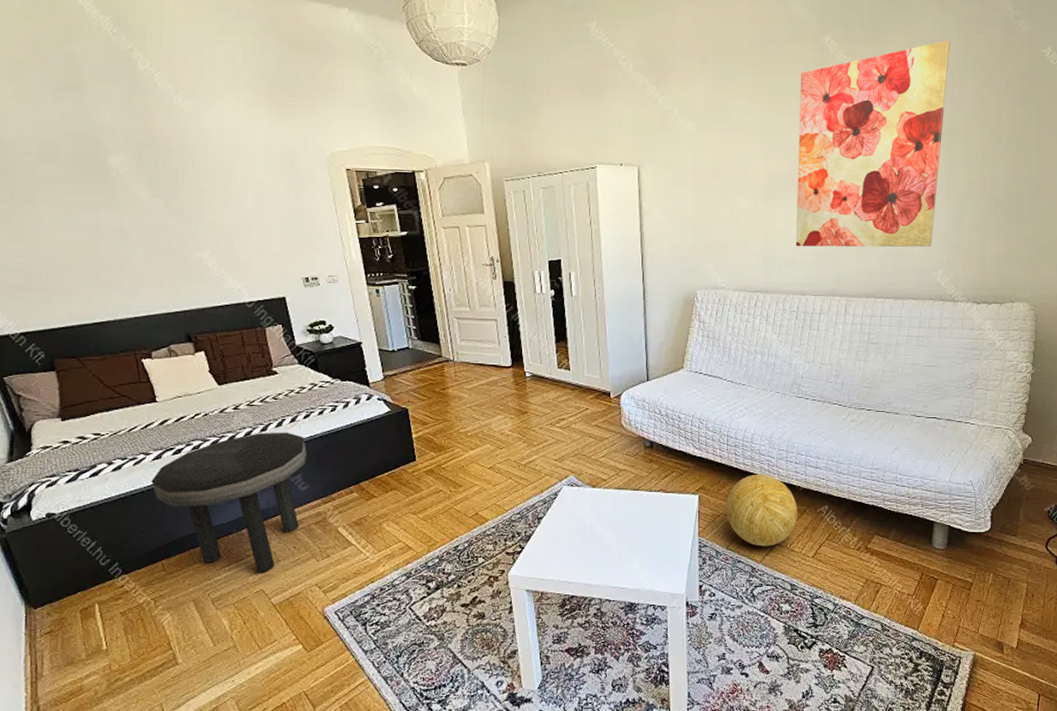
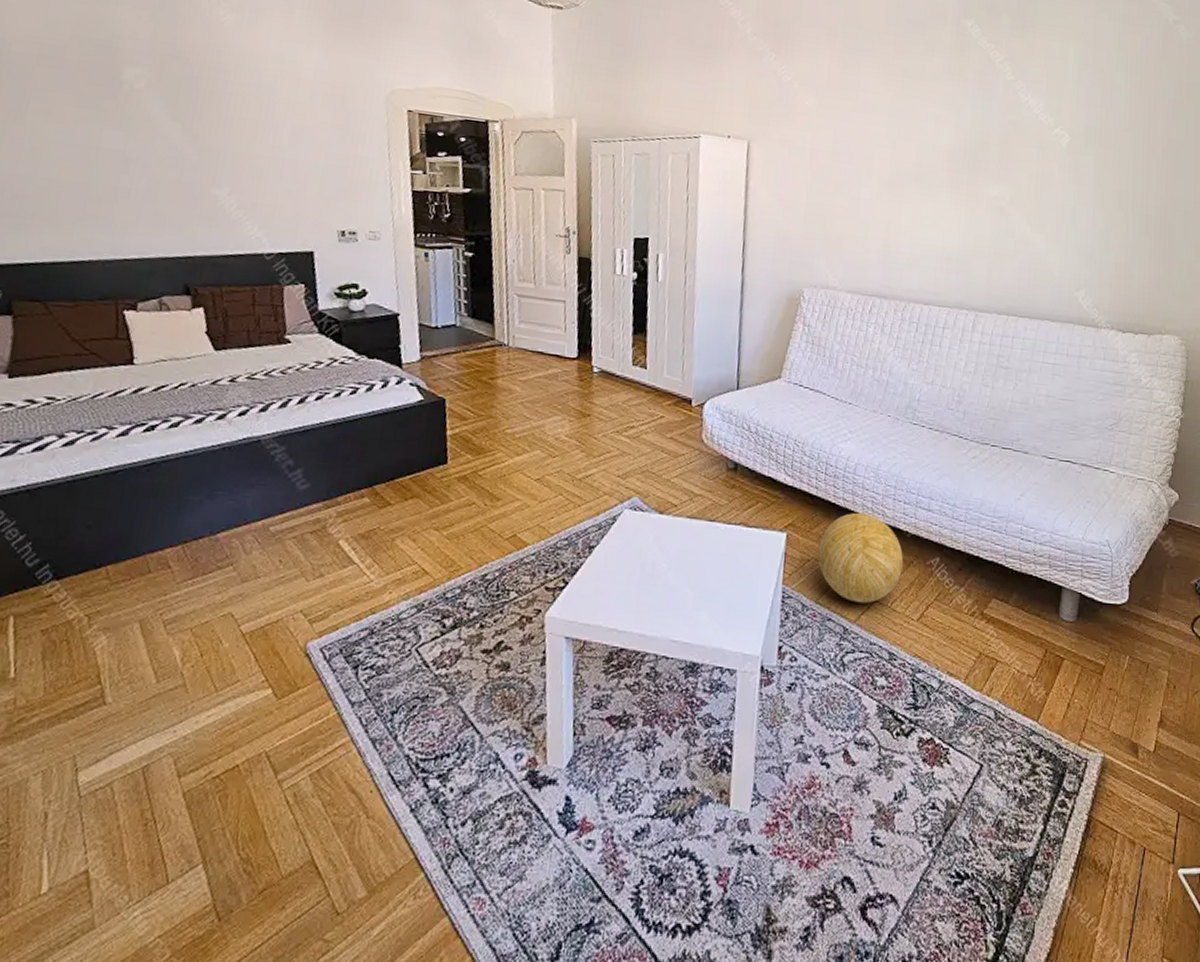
side table: present [151,432,307,574] -> none [110,413,314,592]
wall art: present [795,40,951,248] -> none [921,38,1104,263]

